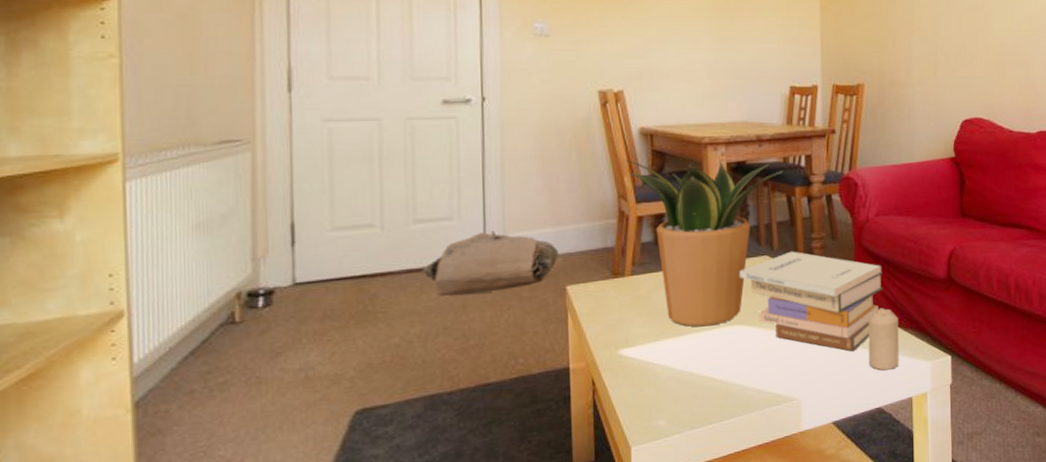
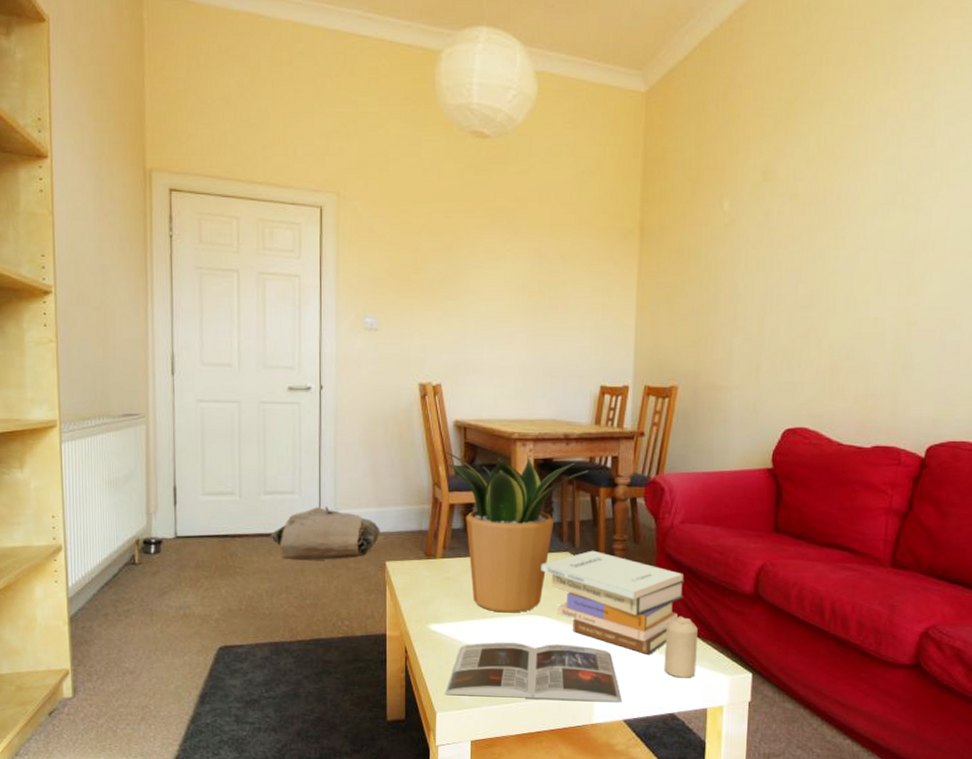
magazine: none [640,351,829,426] -> present [445,642,622,702]

